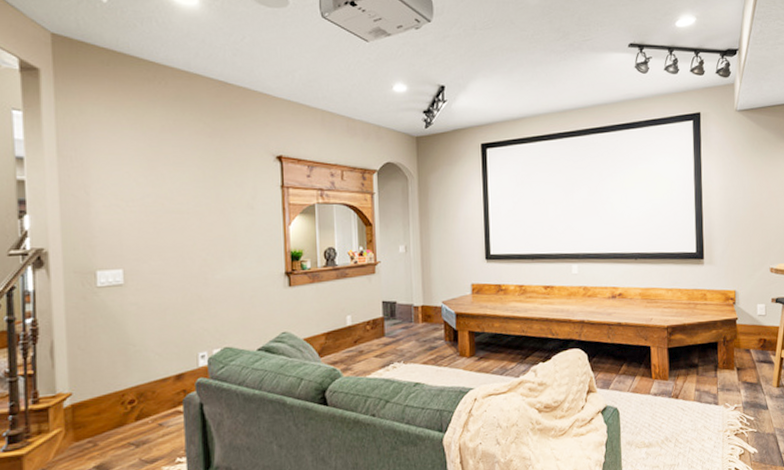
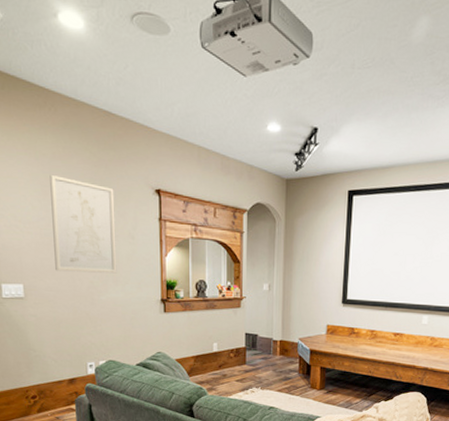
wall art: none [158,148,234,251] -> present [50,174,117,274]

